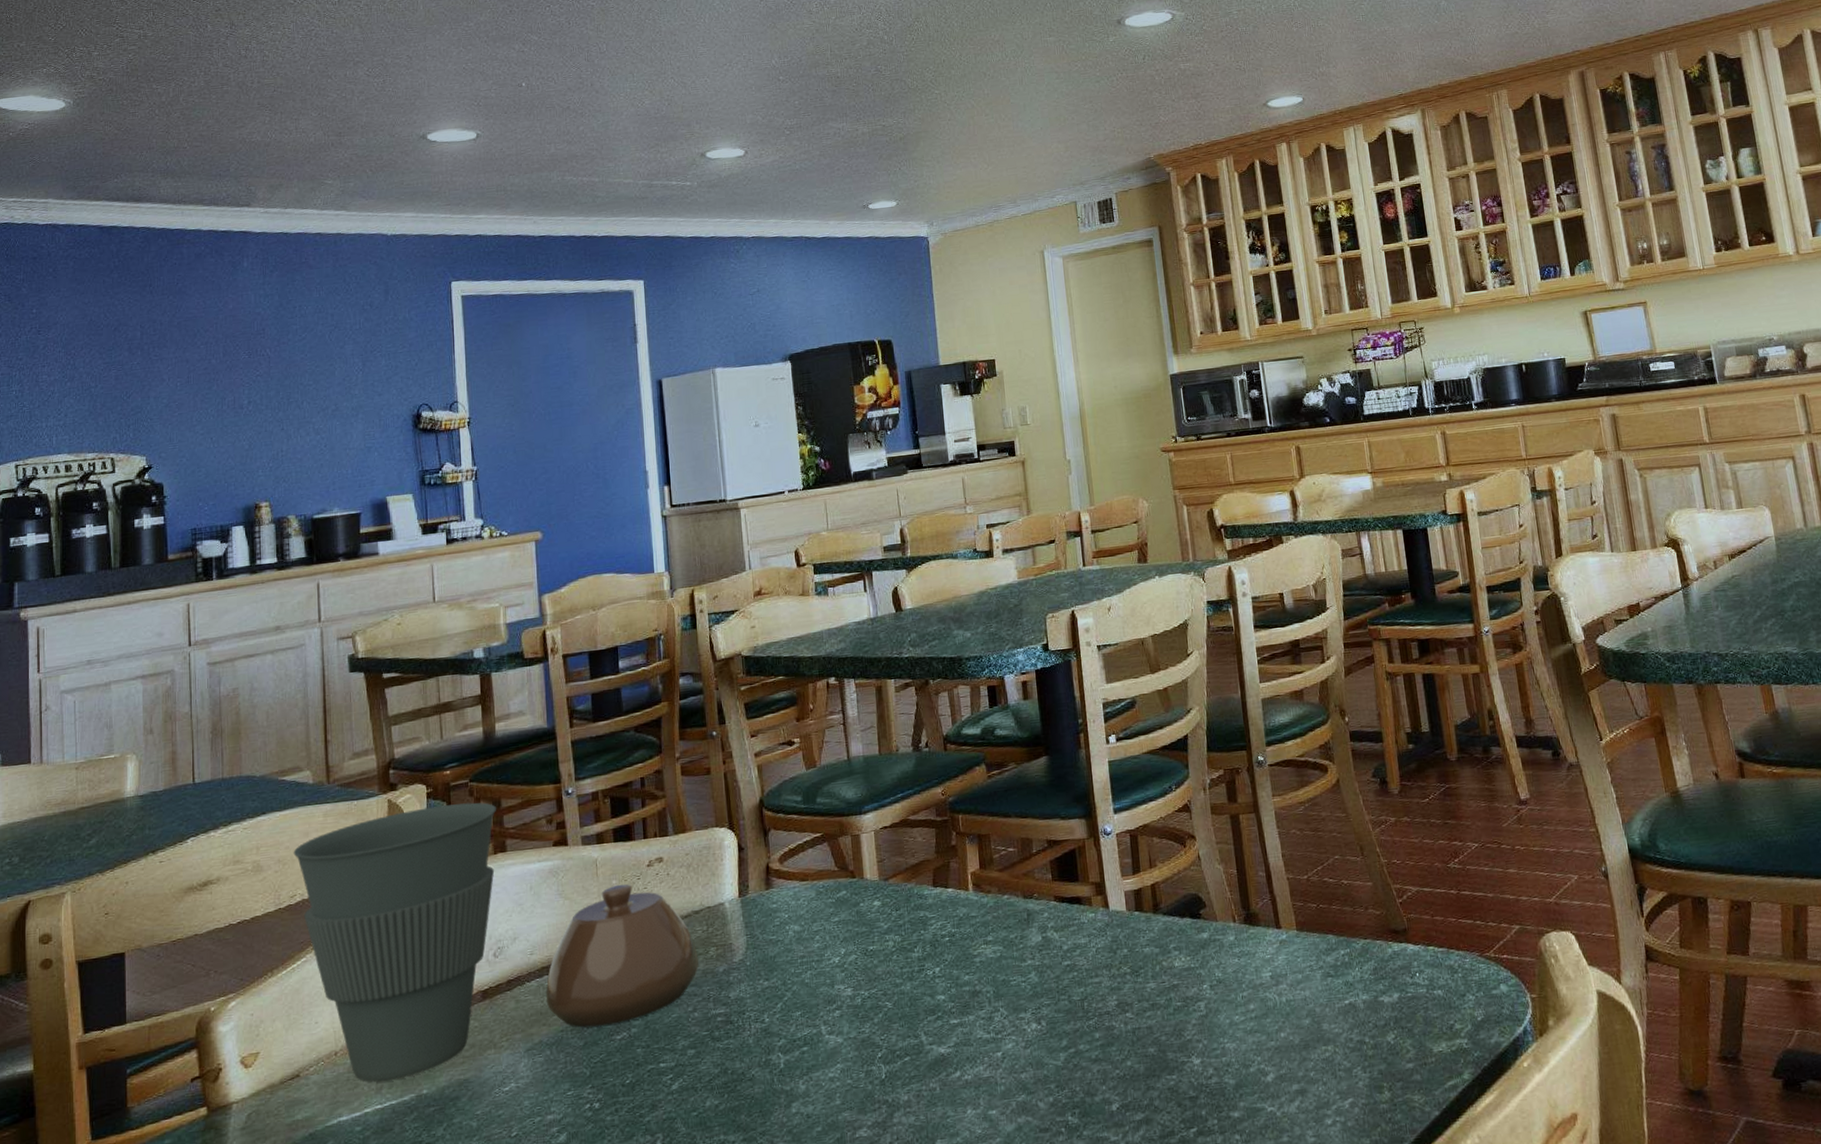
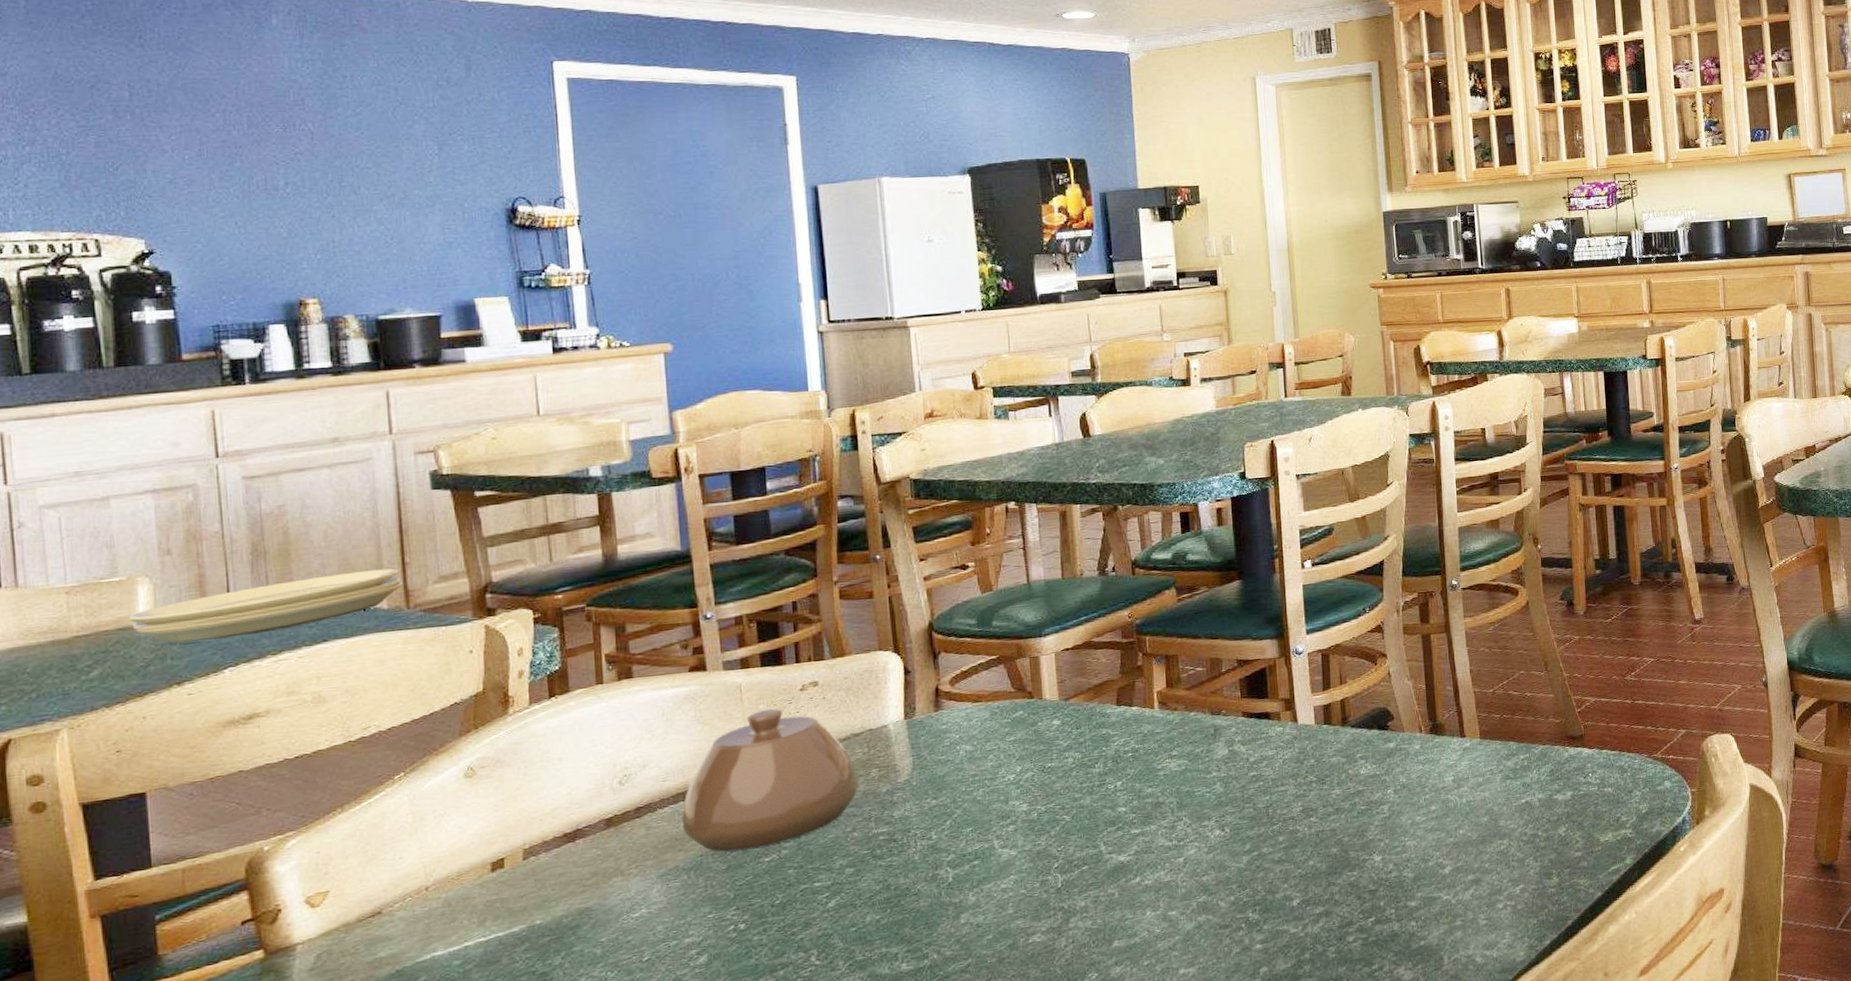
plate: none [120,745,325,816] -> present [129,568,403,645]
cup: present [293,802,497,1082] -> none [365,627,621,916]

